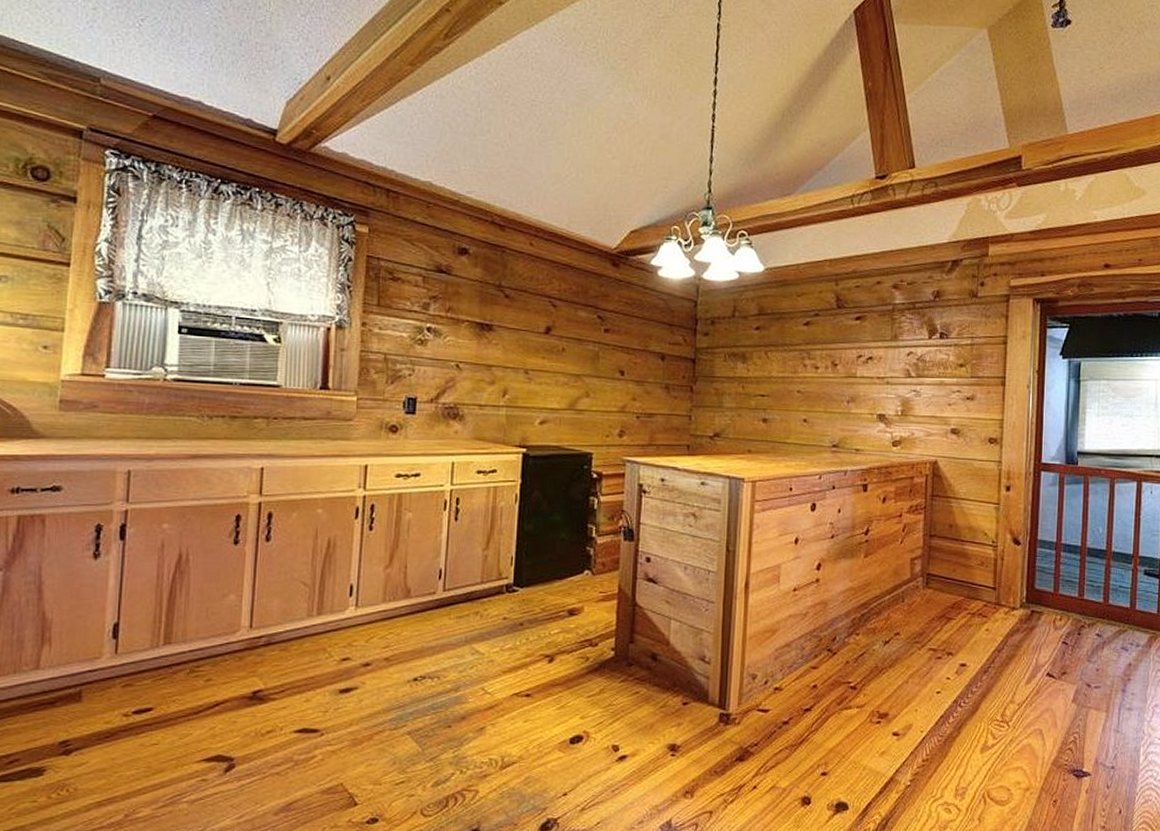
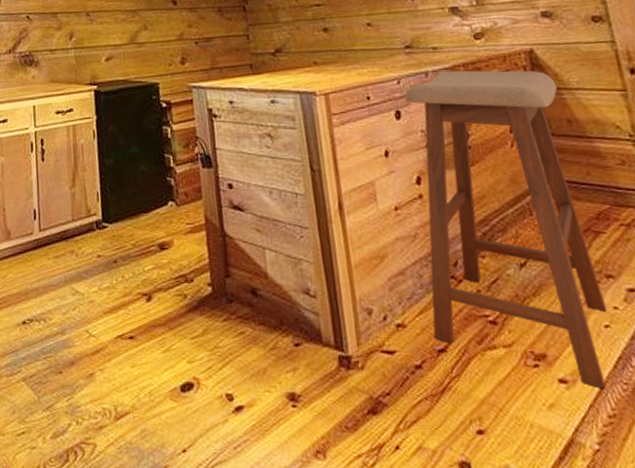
bar stool: none [804,472,948,740] -> present [404,70,607,389]

